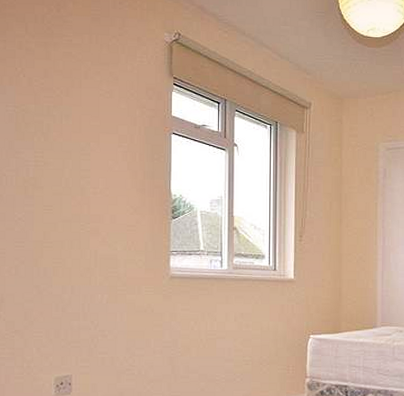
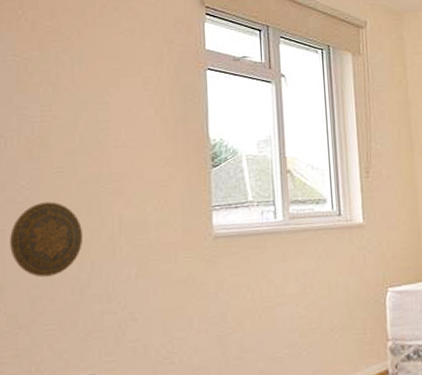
decorative plate: none [9,233,65,294] -> present [10,201,82,278]

